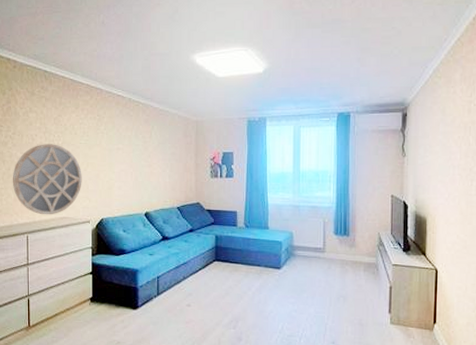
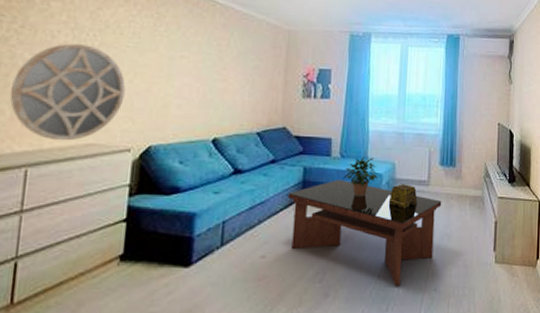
coffee table: none [204,245,337,338] -> present [288,179,442,287]
potted plant: none [248,227,278,261] -> present [343,157,378,197]
decorative box: none [288,250,314,272] -> present [388,184,418,208]

